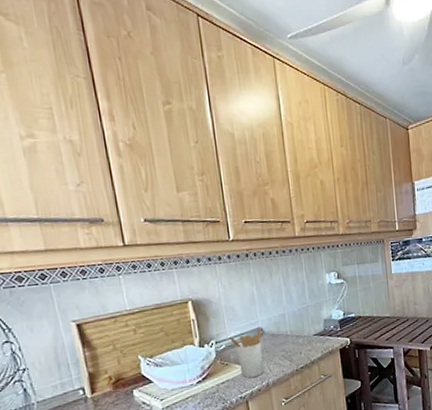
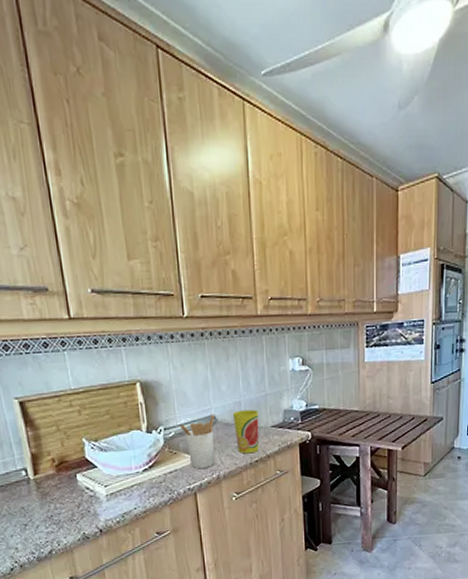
cup: none [278,320,304,362] -> present [232,409,259,454]

